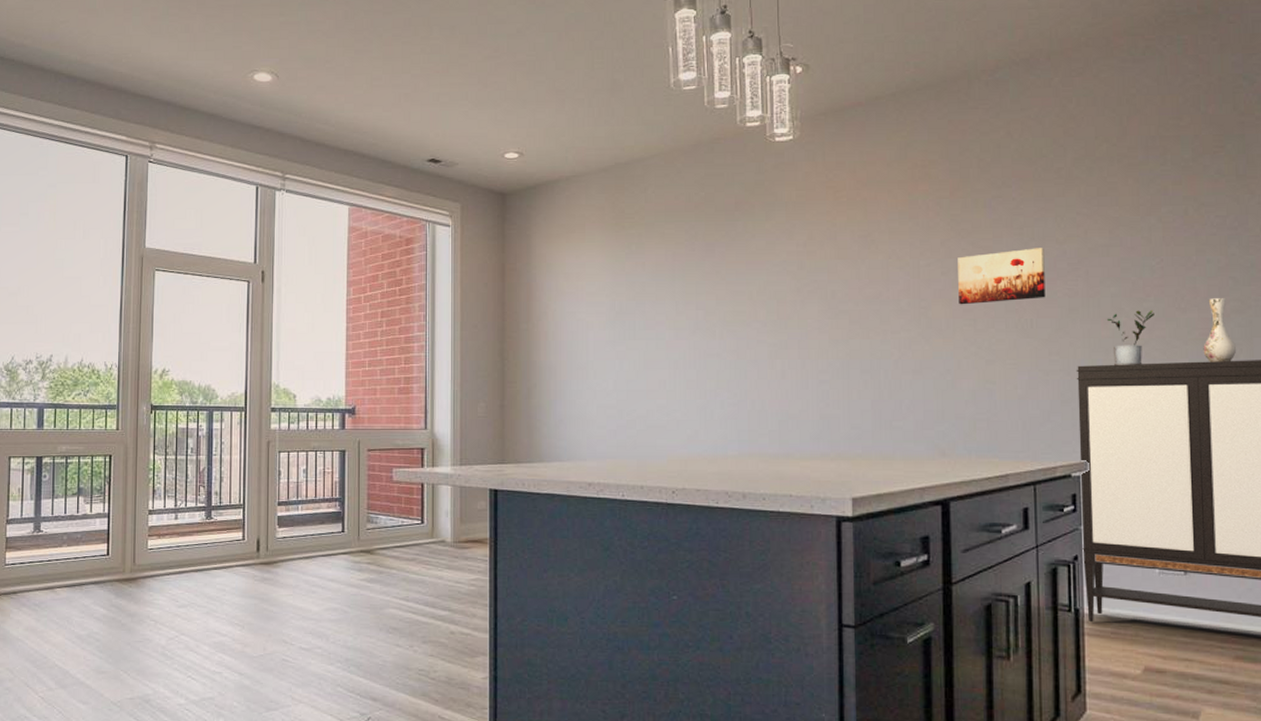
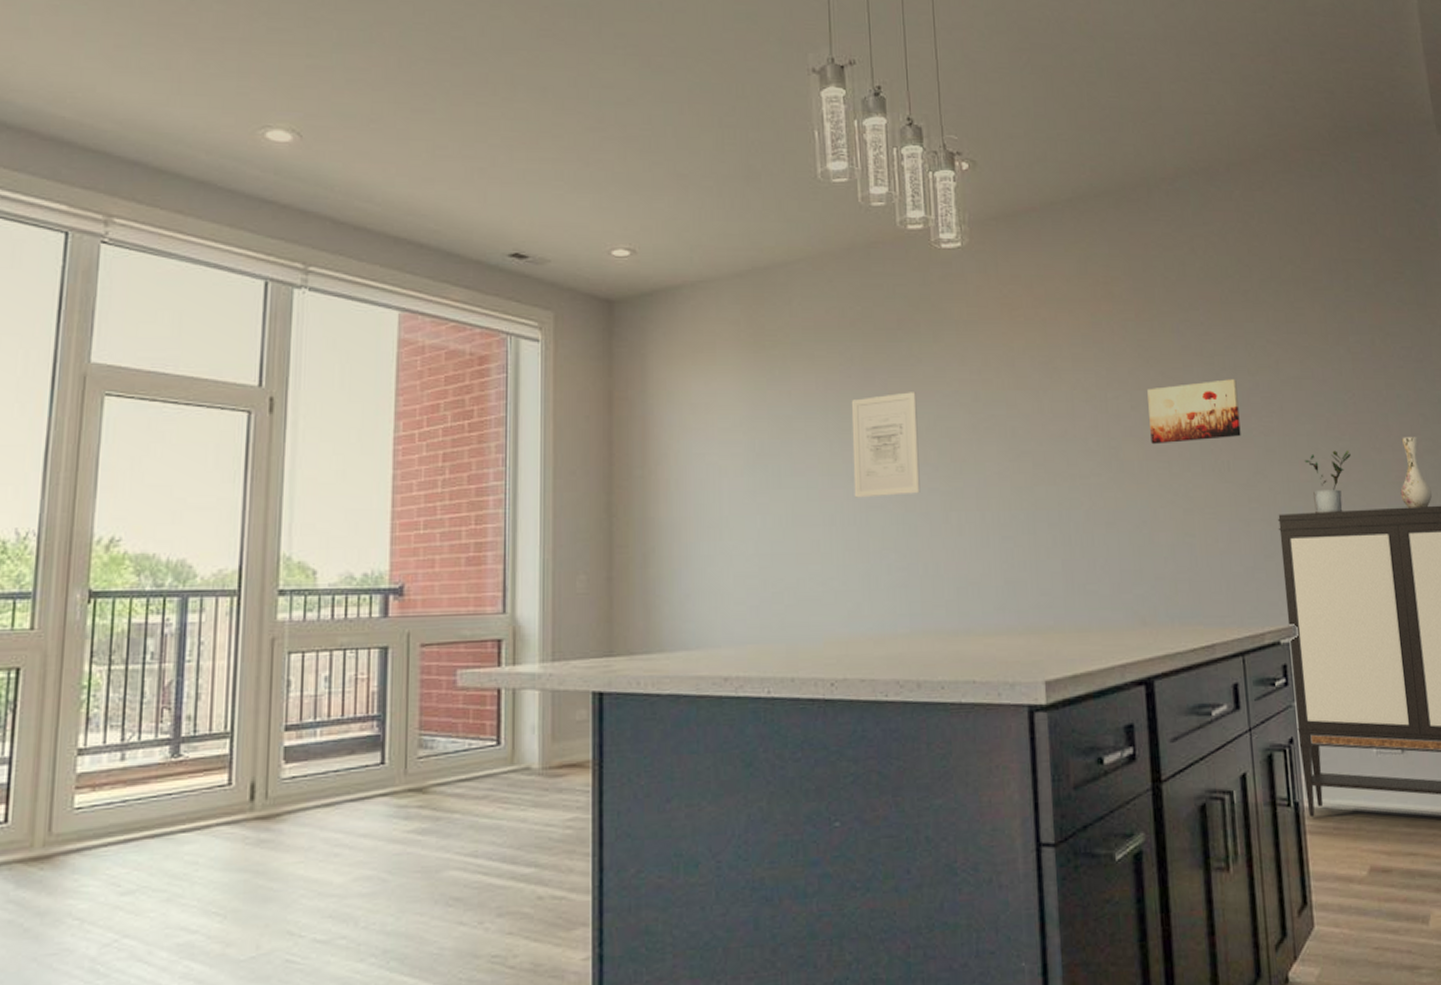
wall art: none [694,262,751,348] -> present [851,392,920,498]

